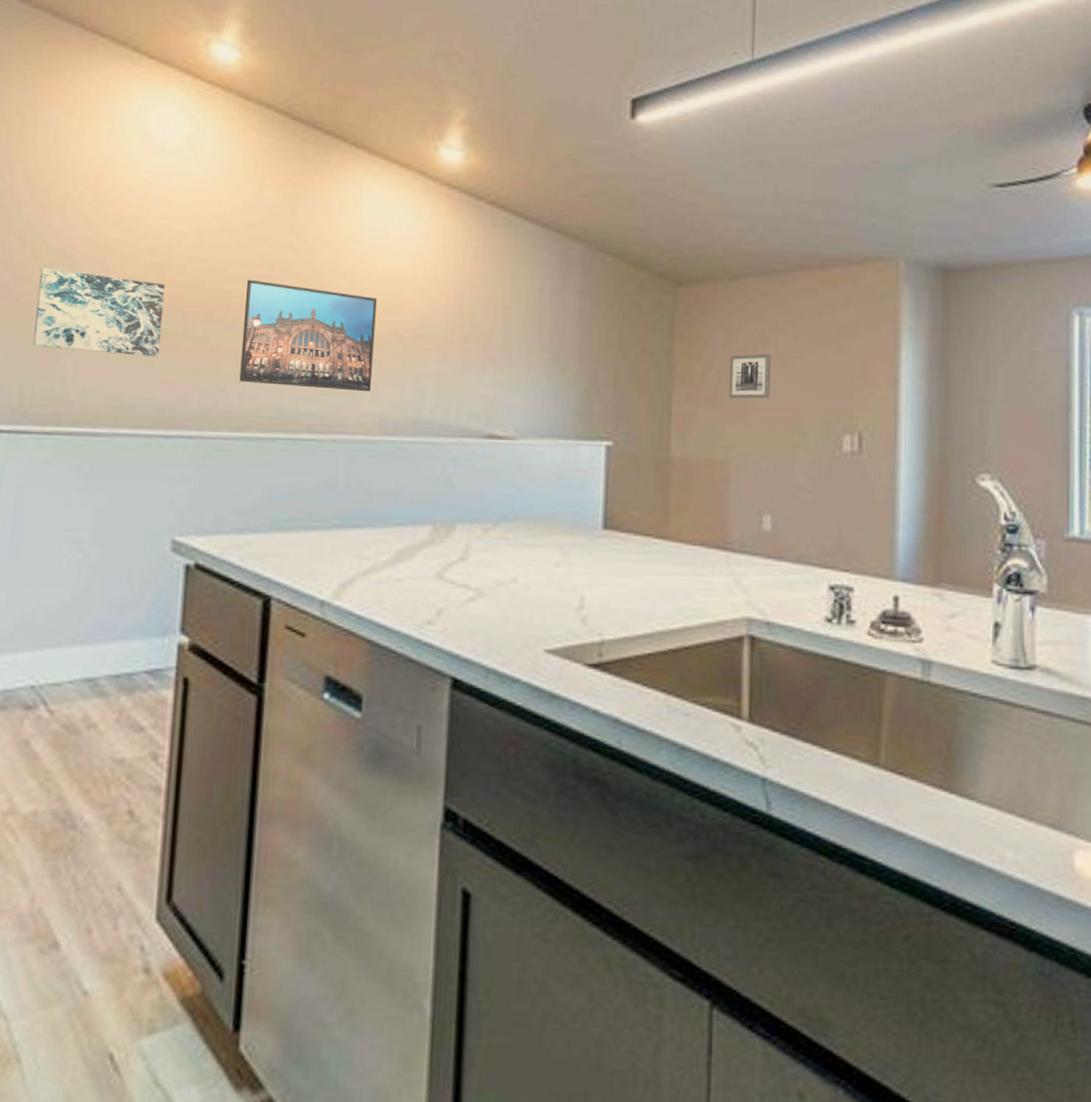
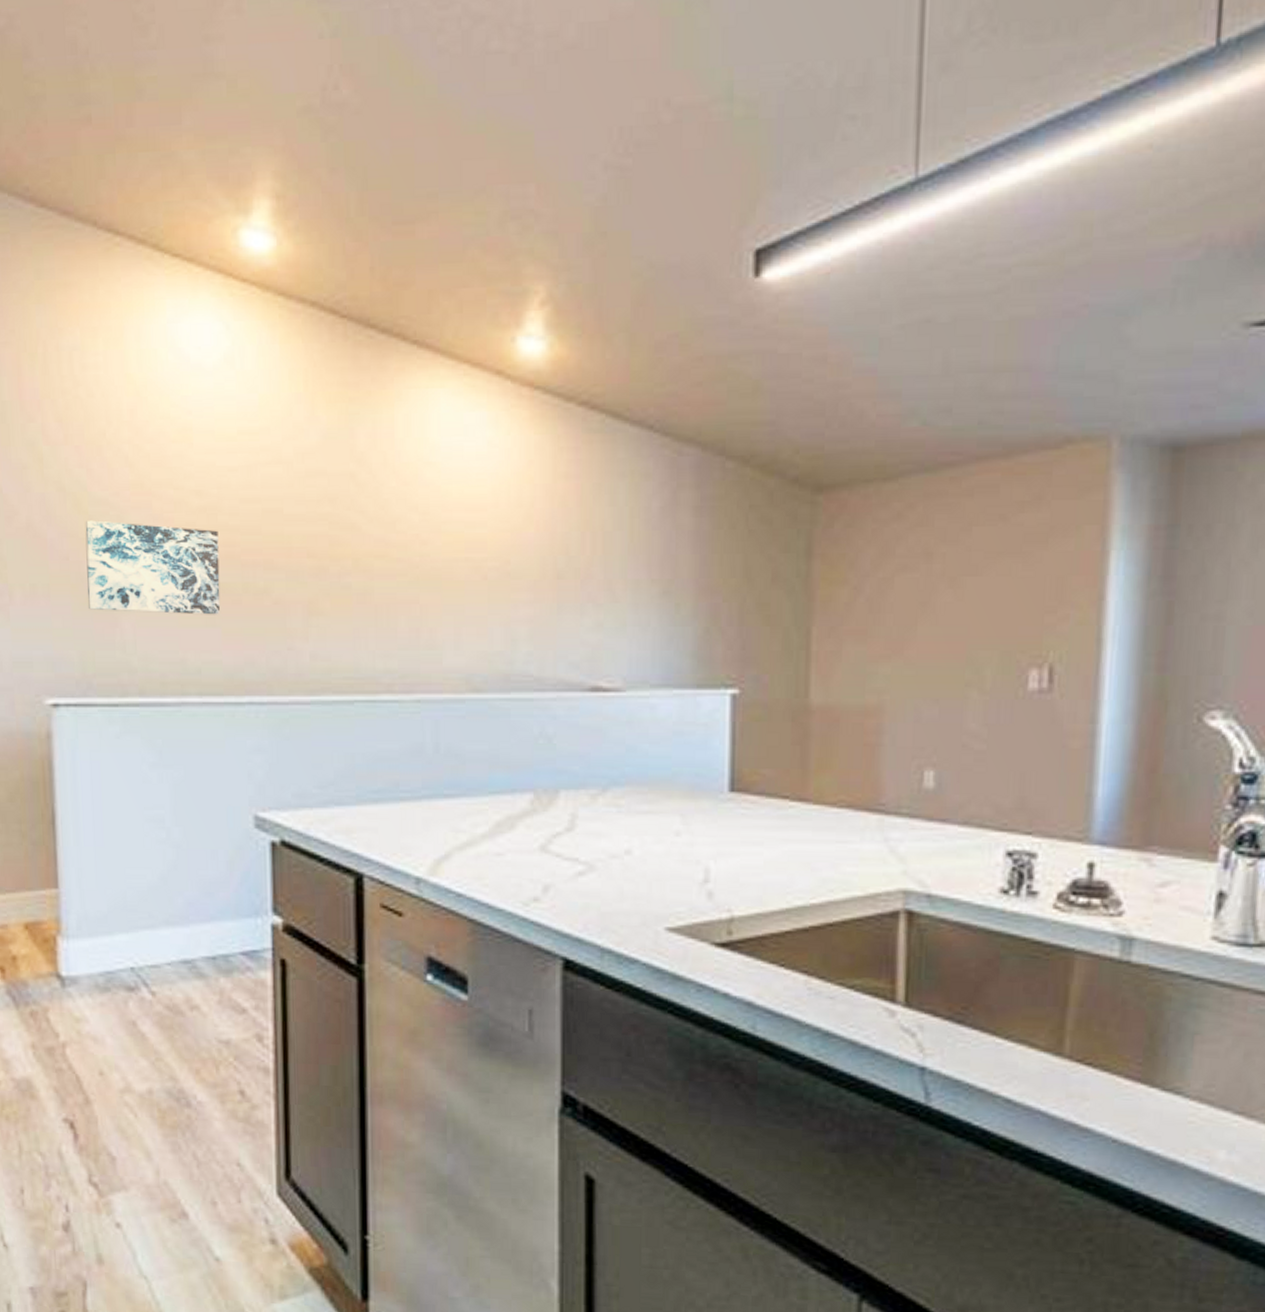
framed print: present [239,279,377,392] -> none [307,519,455,643]
wall art: present [728,353,771,399] -> none [882,572,937,631]

